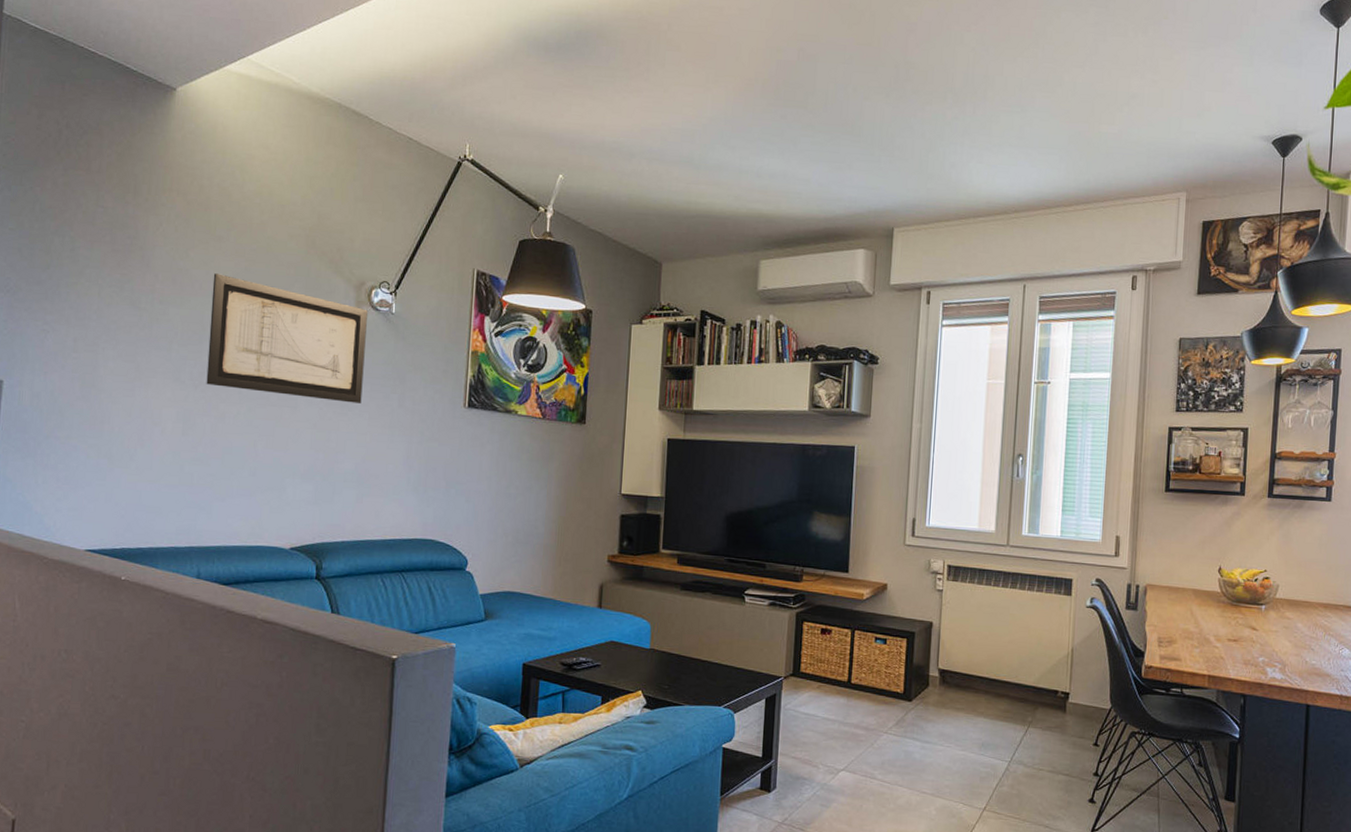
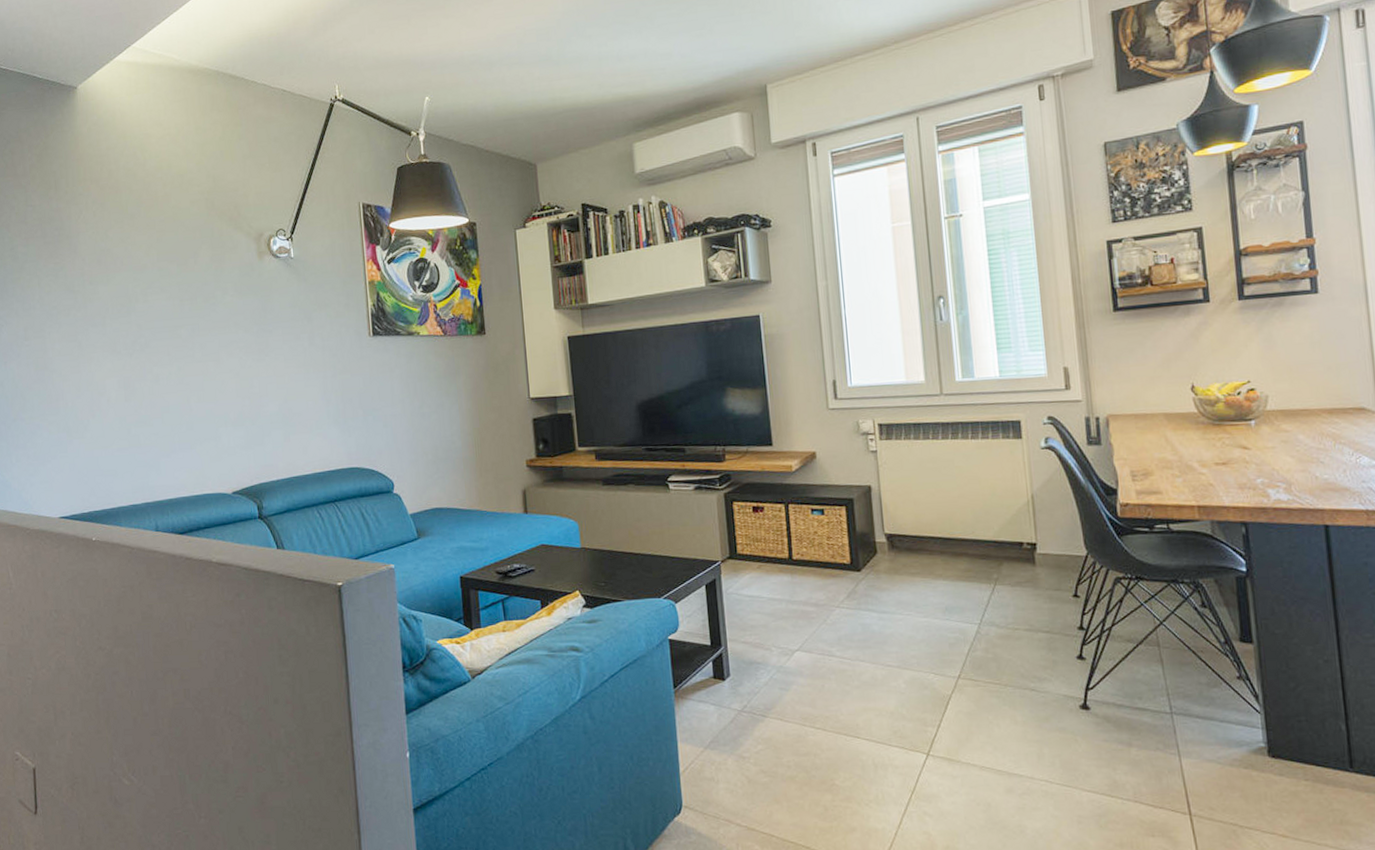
wall art: present [206,273,368,404] -> none [131,248,276,352]

